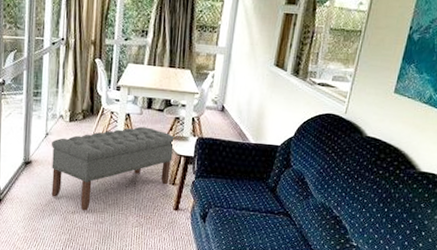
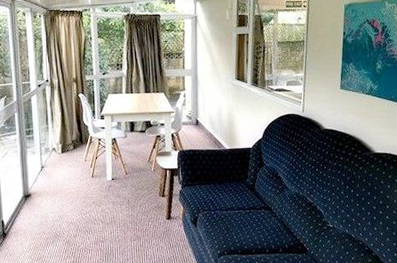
bench: present [51,126,177,211] -> none [48,148,160,233]

